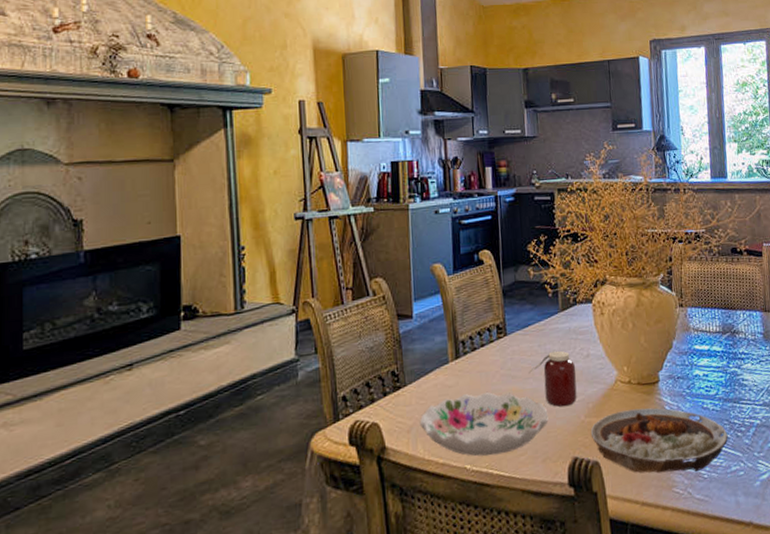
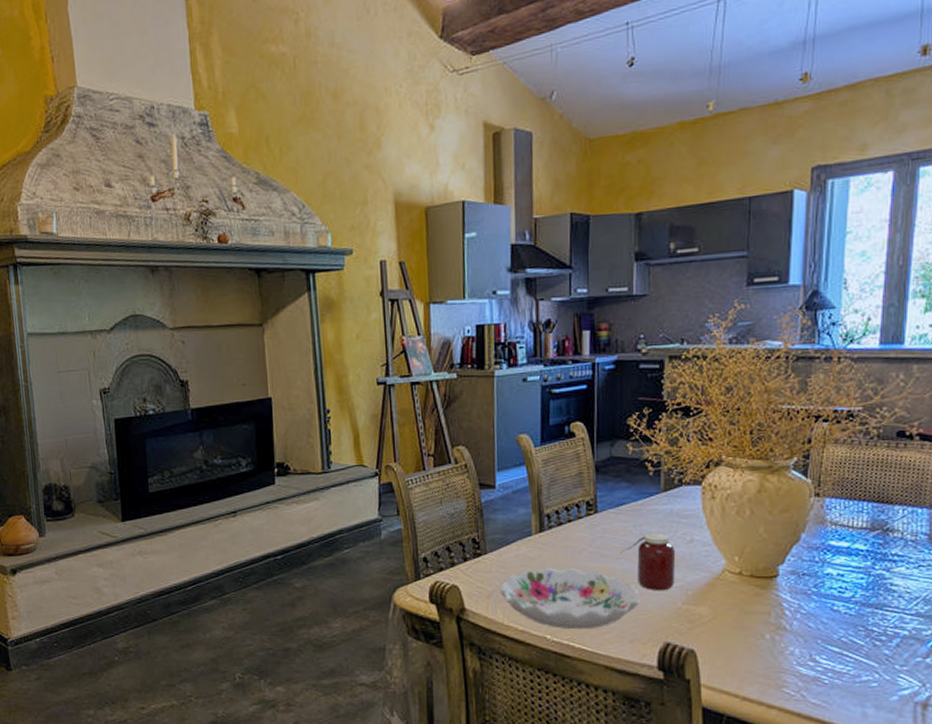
plate: present [590,408,728,473] -> none [687,602,862,675]

